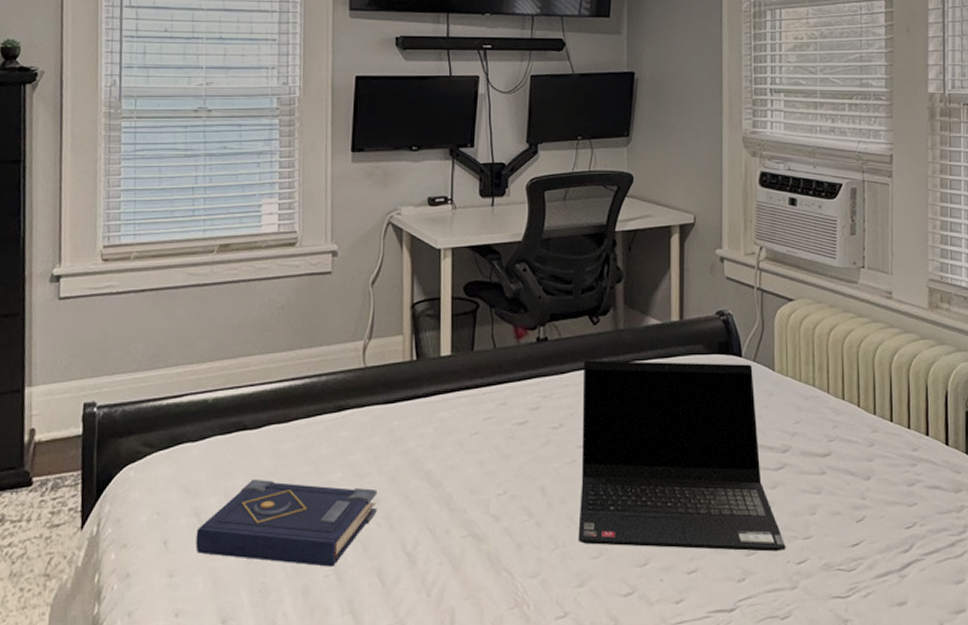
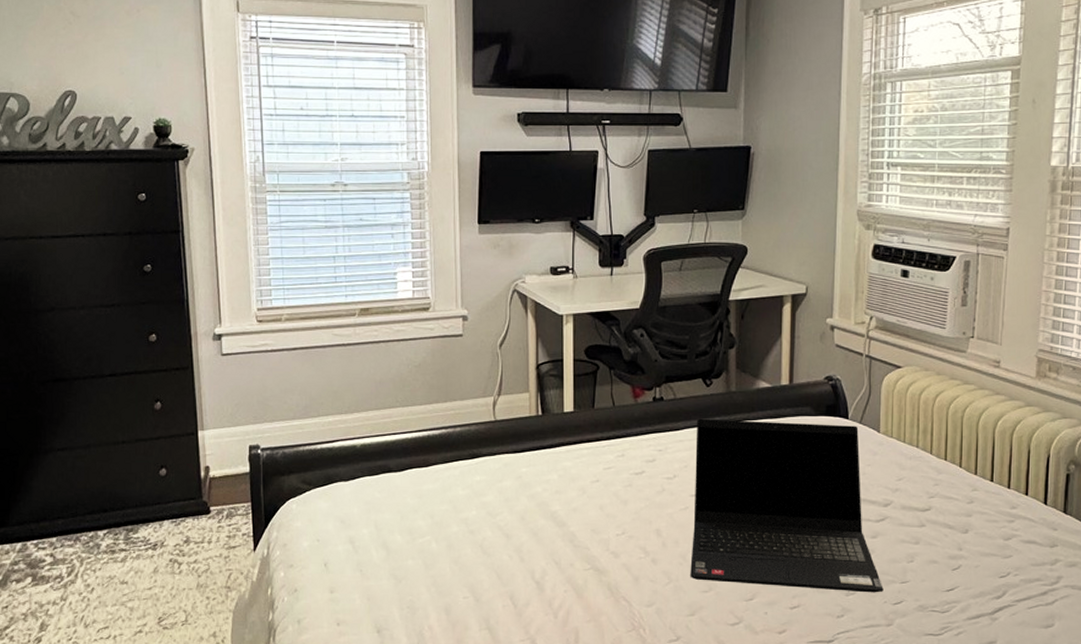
book: present [196,478,378,567] -> none [352,514,509,590]

